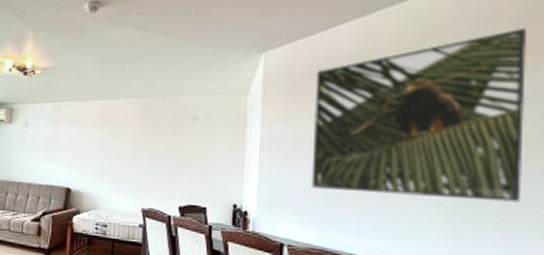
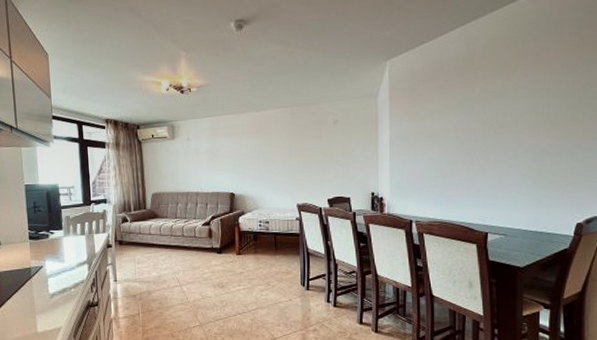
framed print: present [311,27,526,203] -> none [430,28,584,173]

